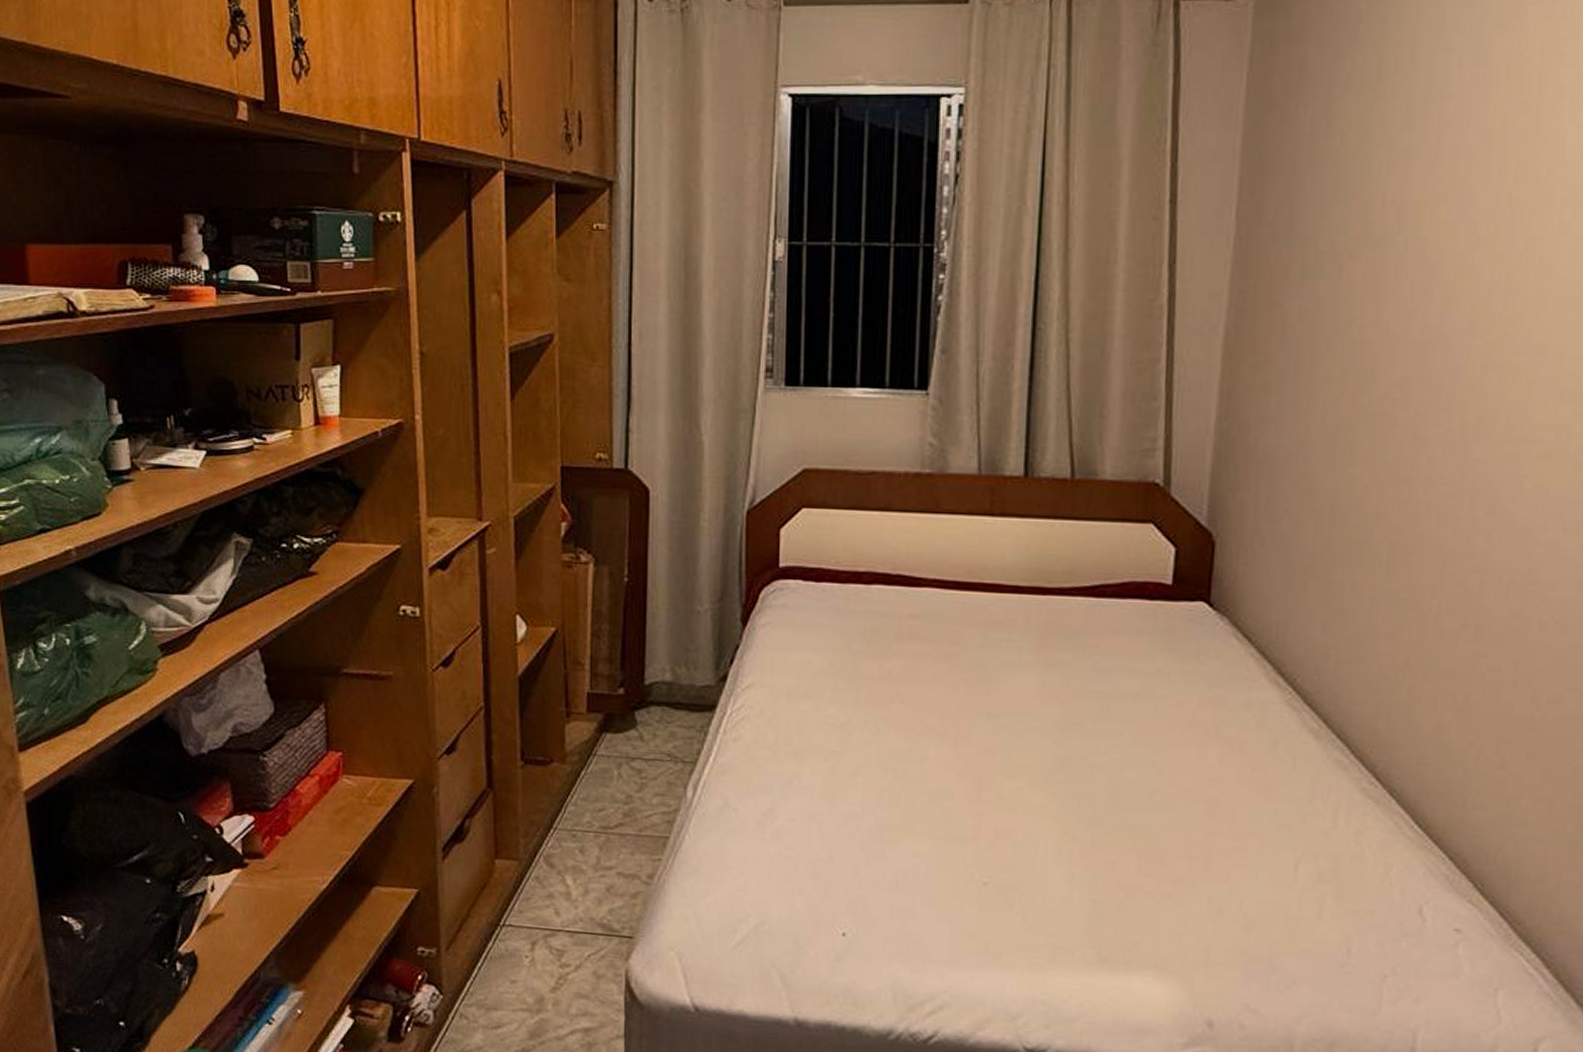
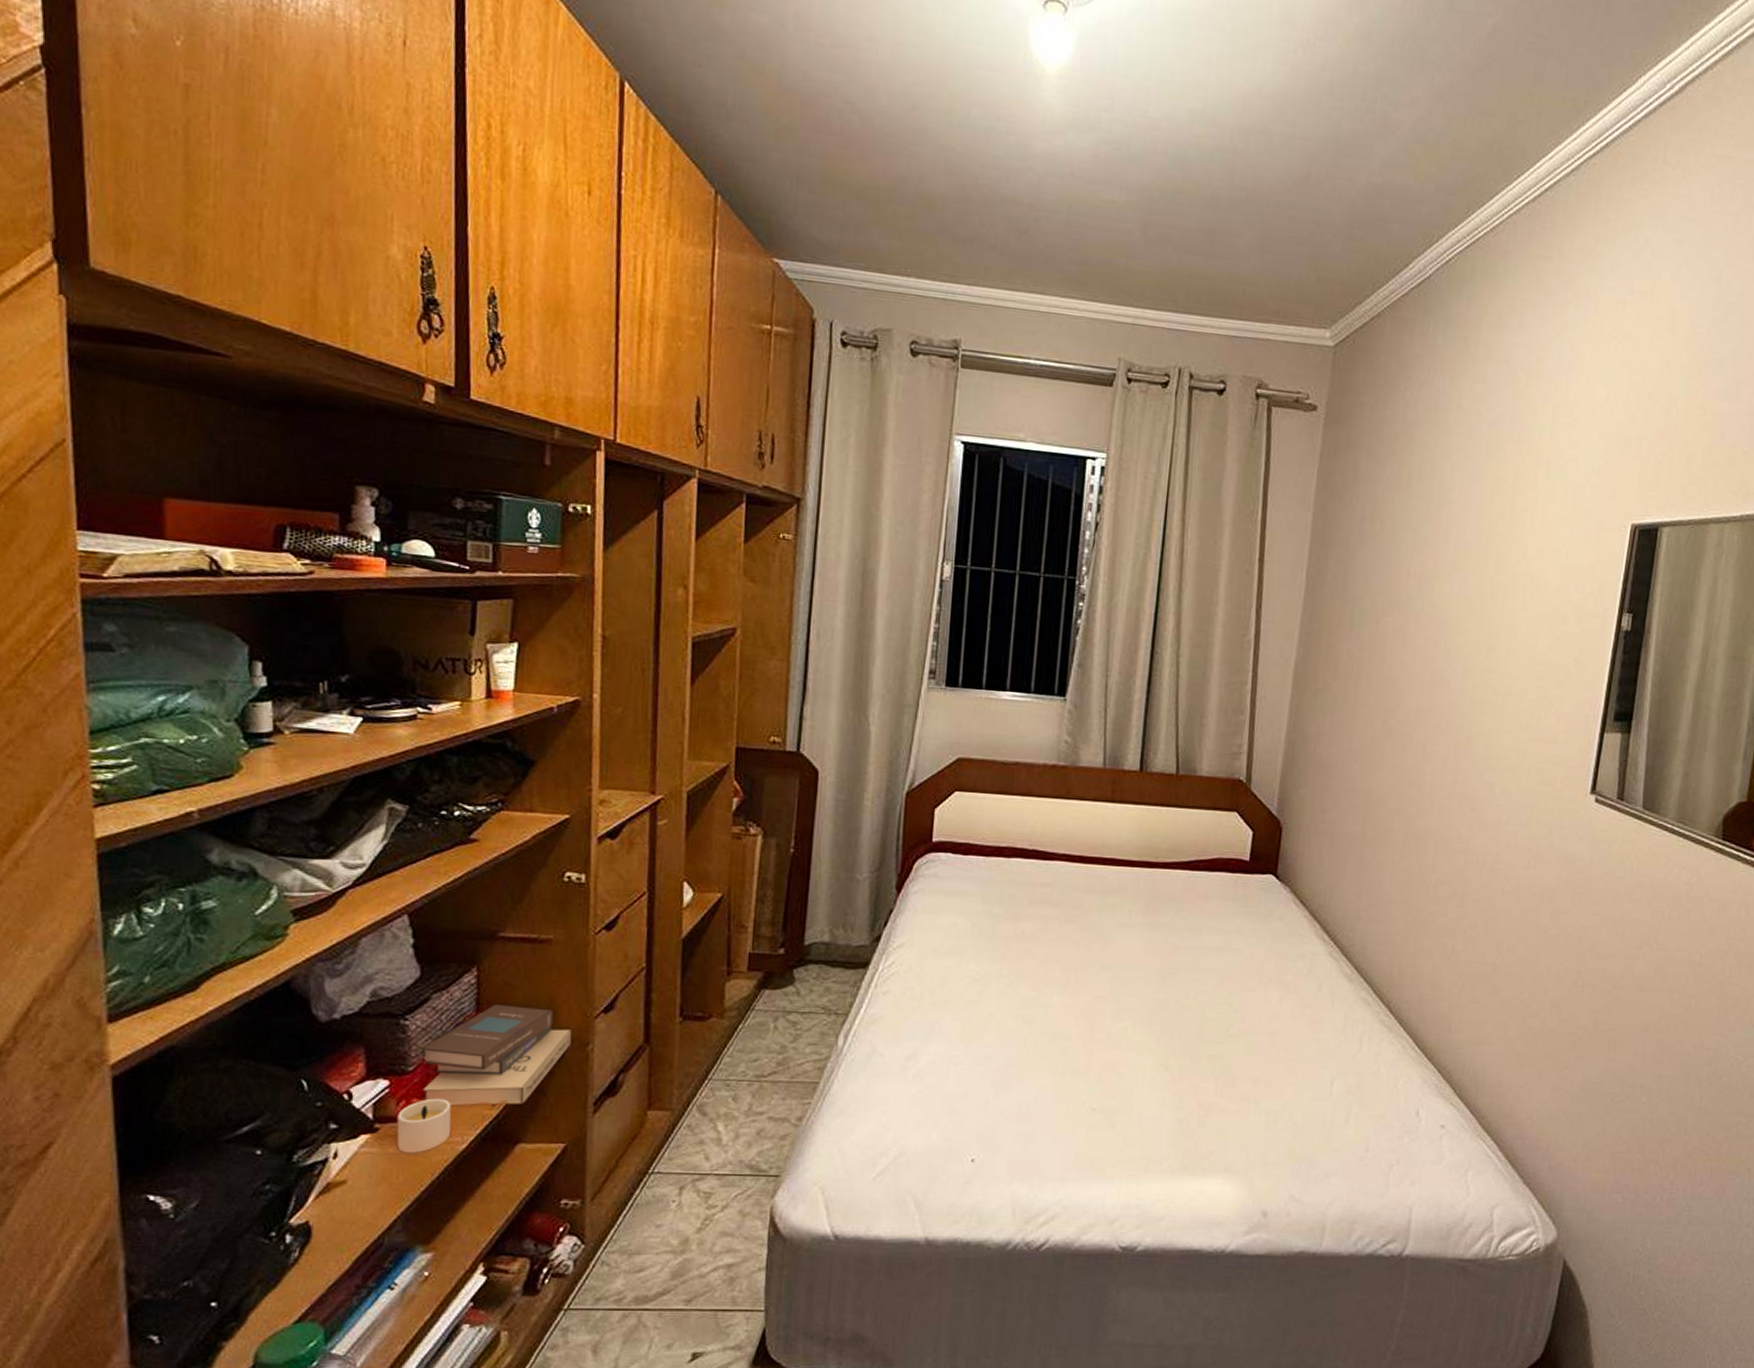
candle: none [263,836,312,891] -> present [396,1098,452,1154]
books: none [281,743,417,847] -> present [422,1005,572,1106]

